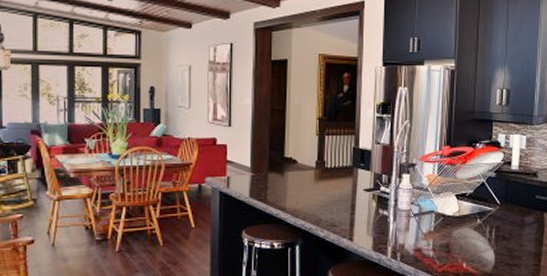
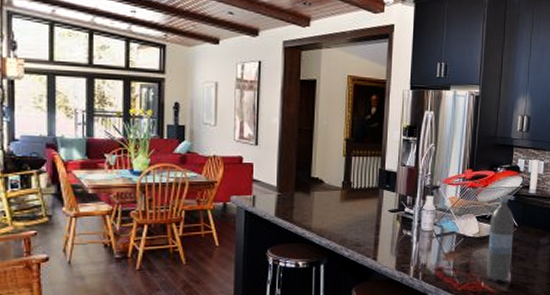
water bottle: none [468,175,496,263] -> present [487,198,514,282]

